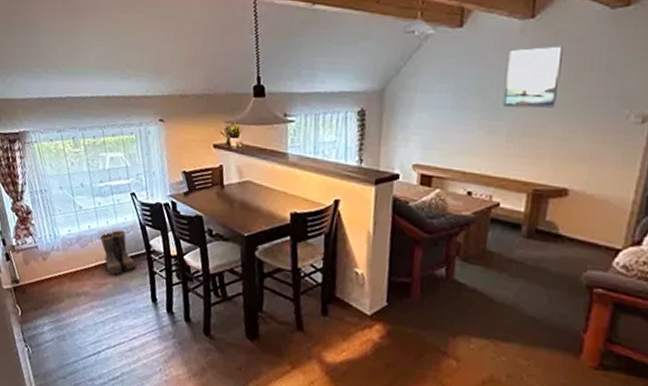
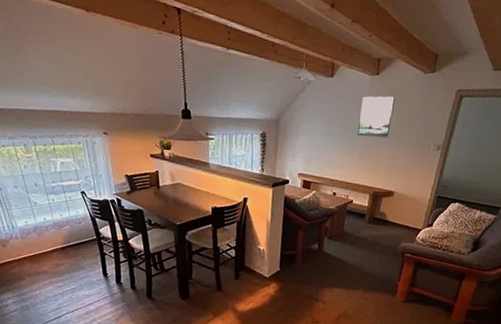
boots: present [99,229,138,276] -> none [55,221,90,258]

